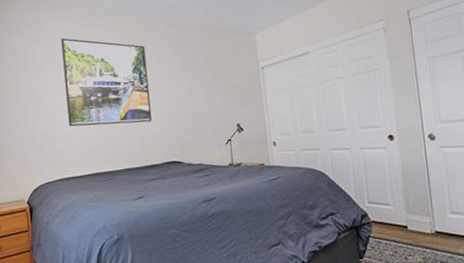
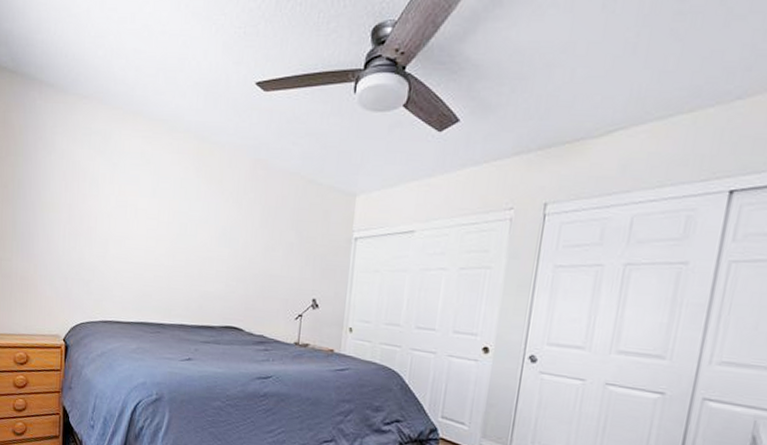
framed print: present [61,38,152,127] -> none [122,156,224,277]

